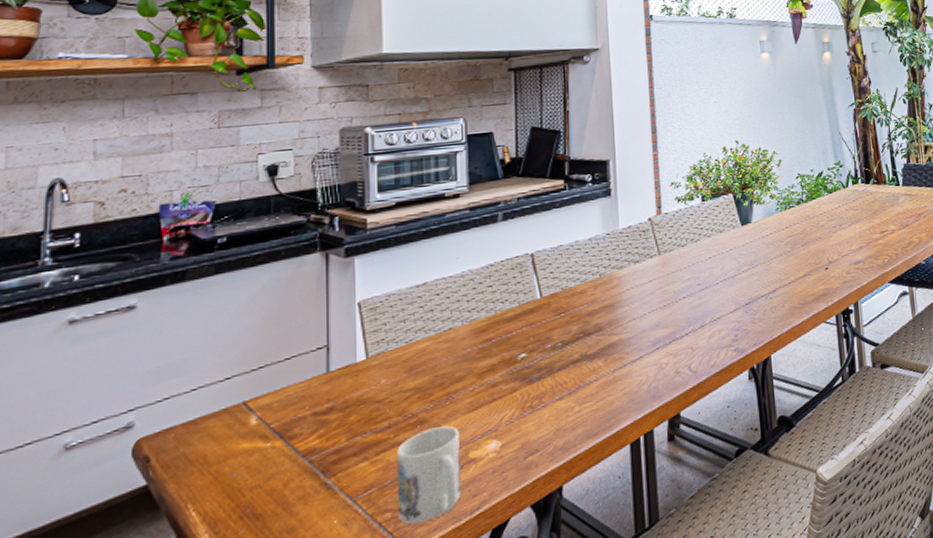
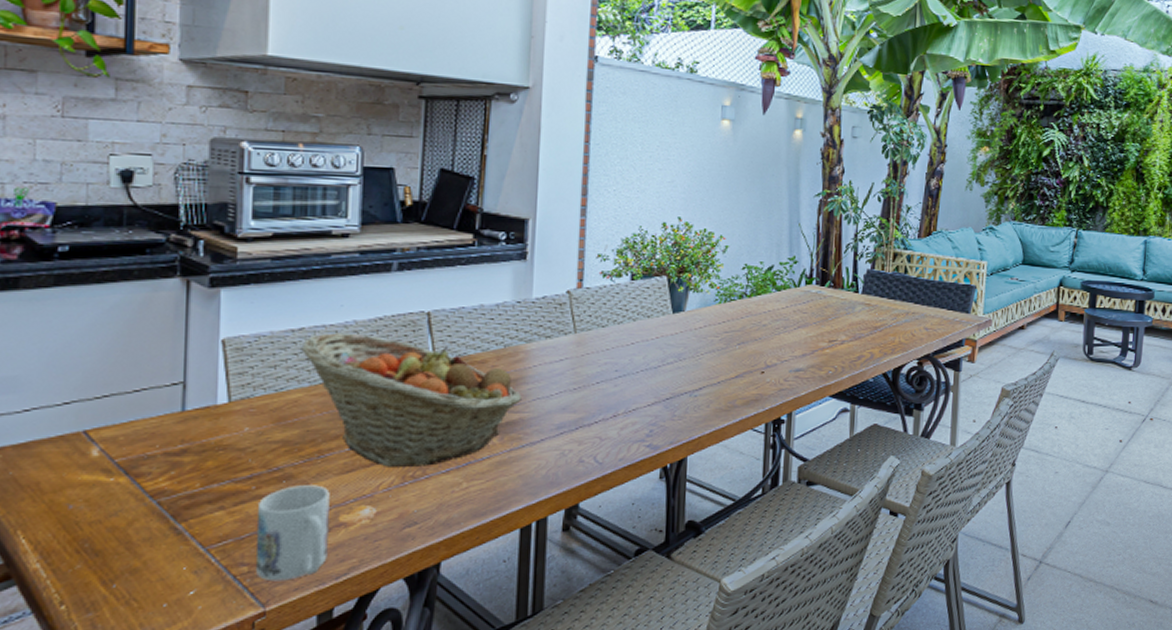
fruit basket: none [425,281,619,401] -> present [301,332,522,467]

